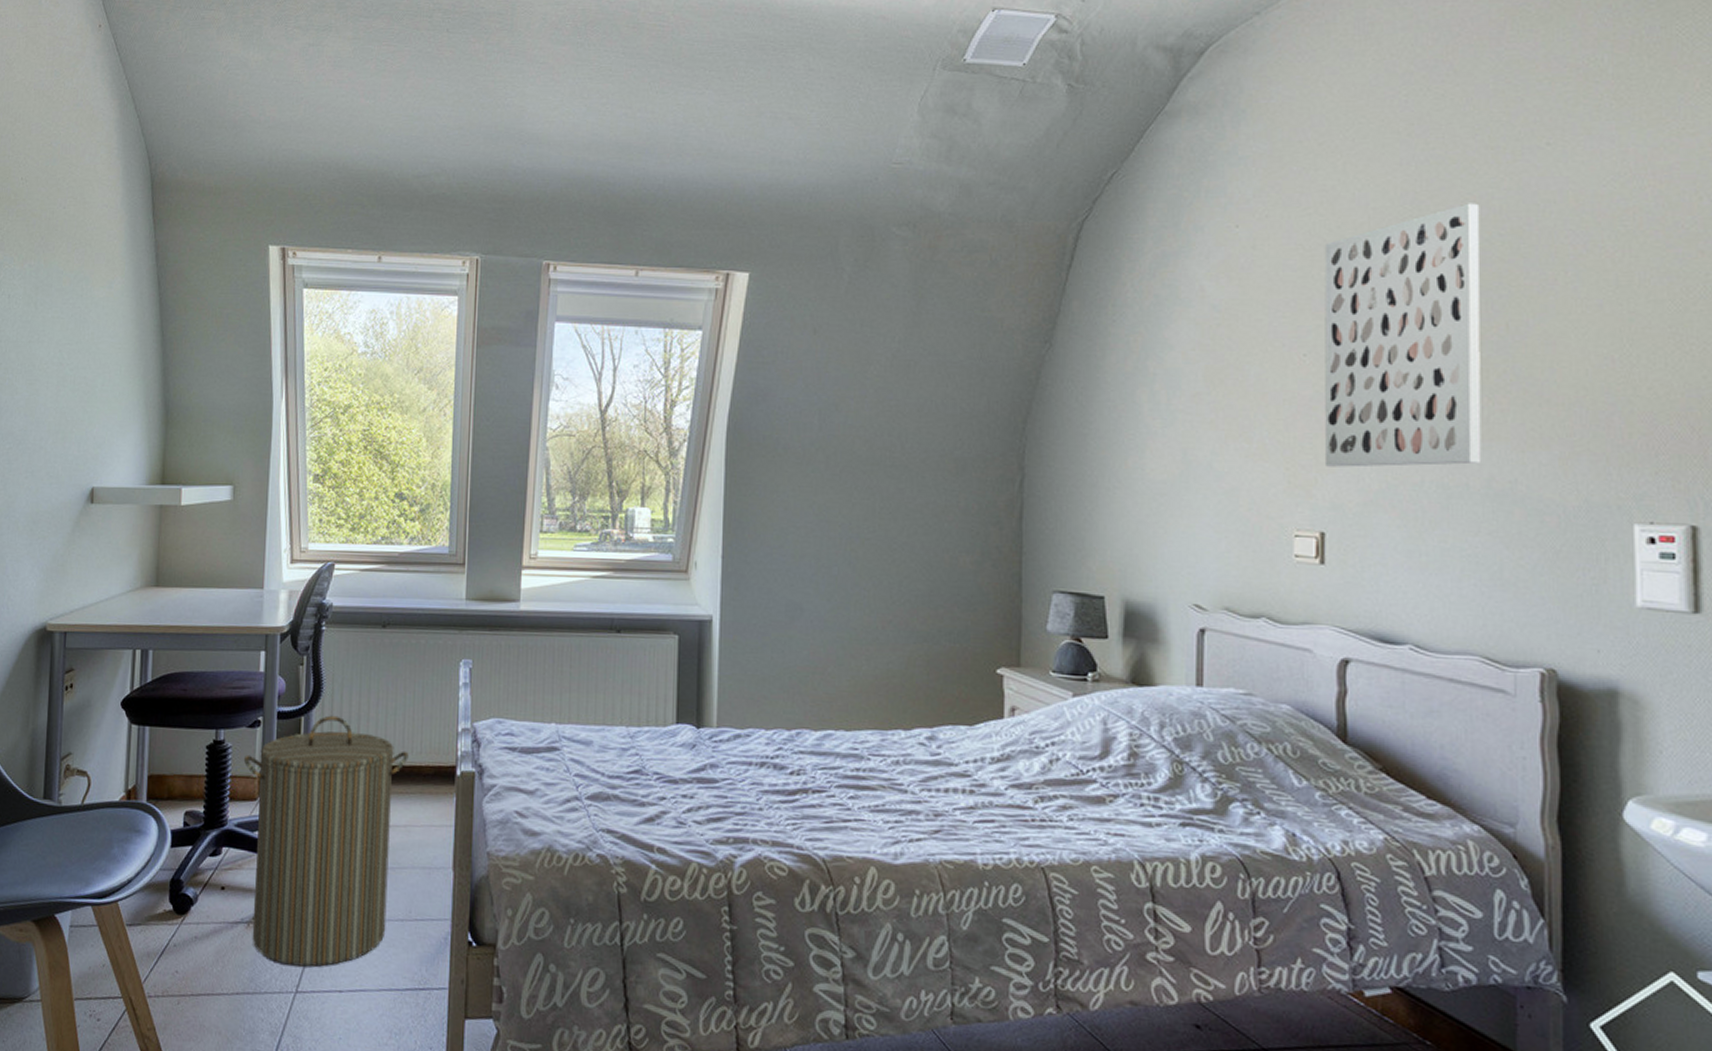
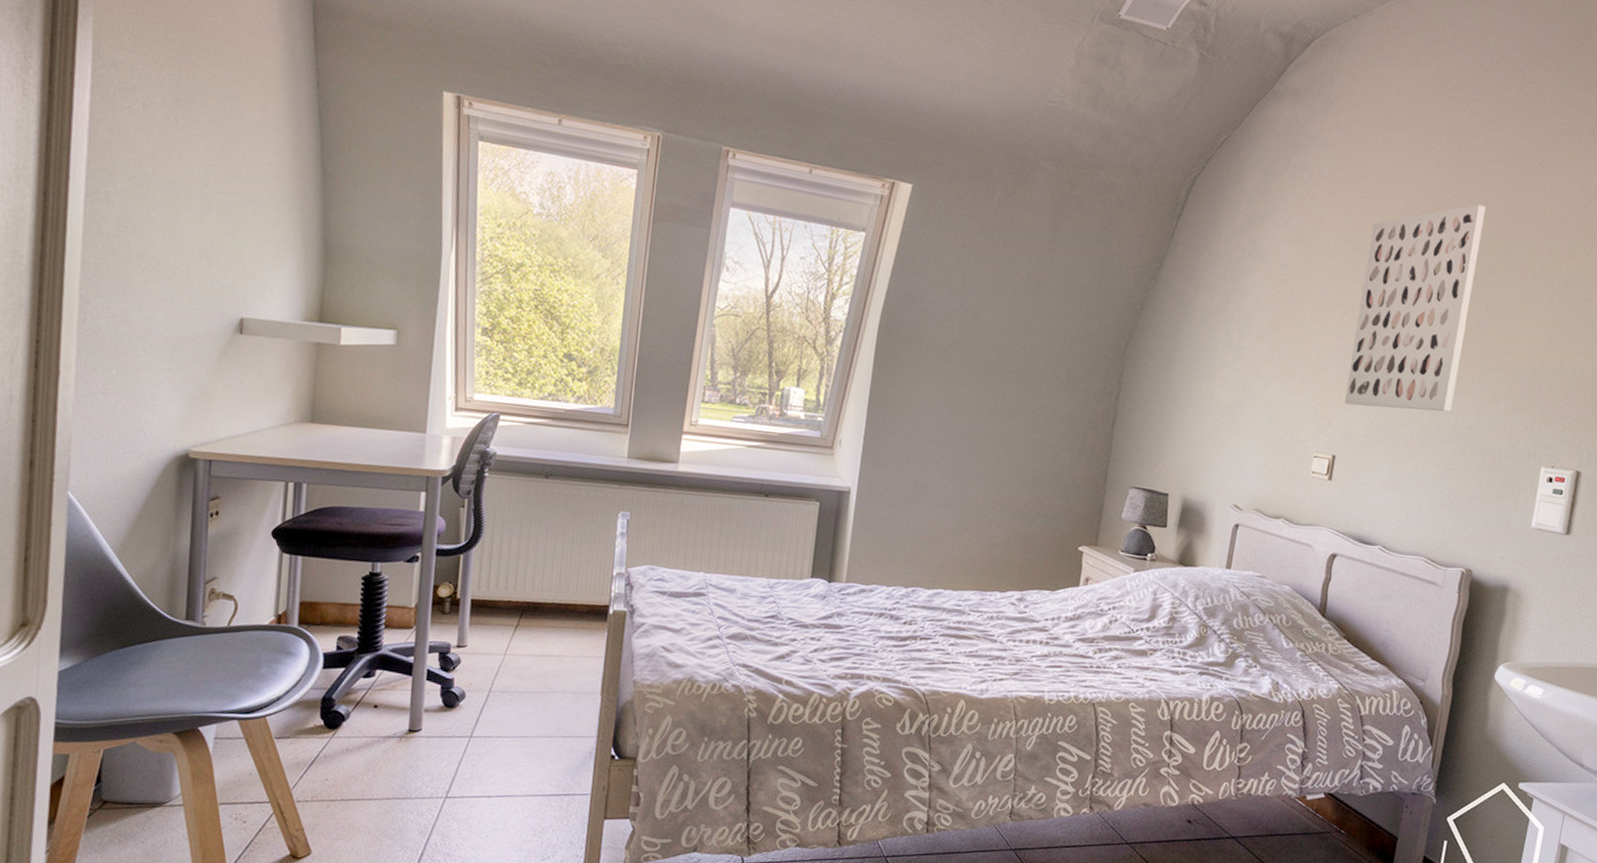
laundry hamper: present [243,715,409,967] -> none [400,555,565,776]

